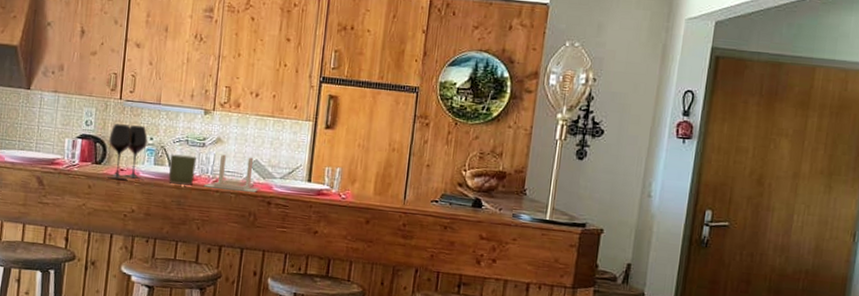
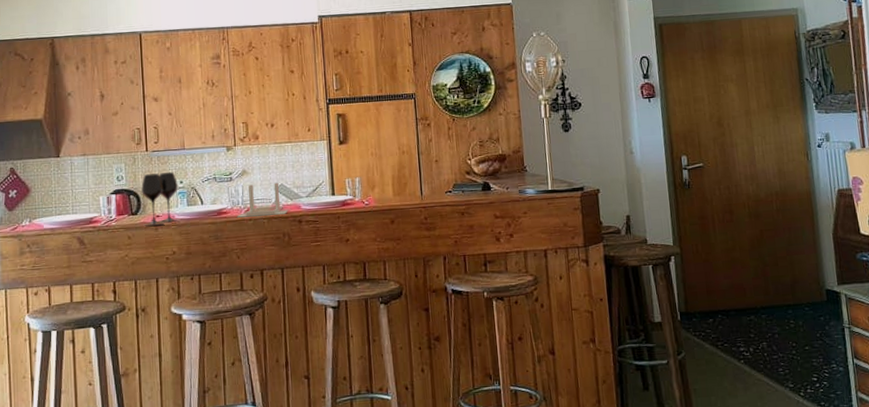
mug: present [169,154,197,186] -> none [201,191,227,220]

